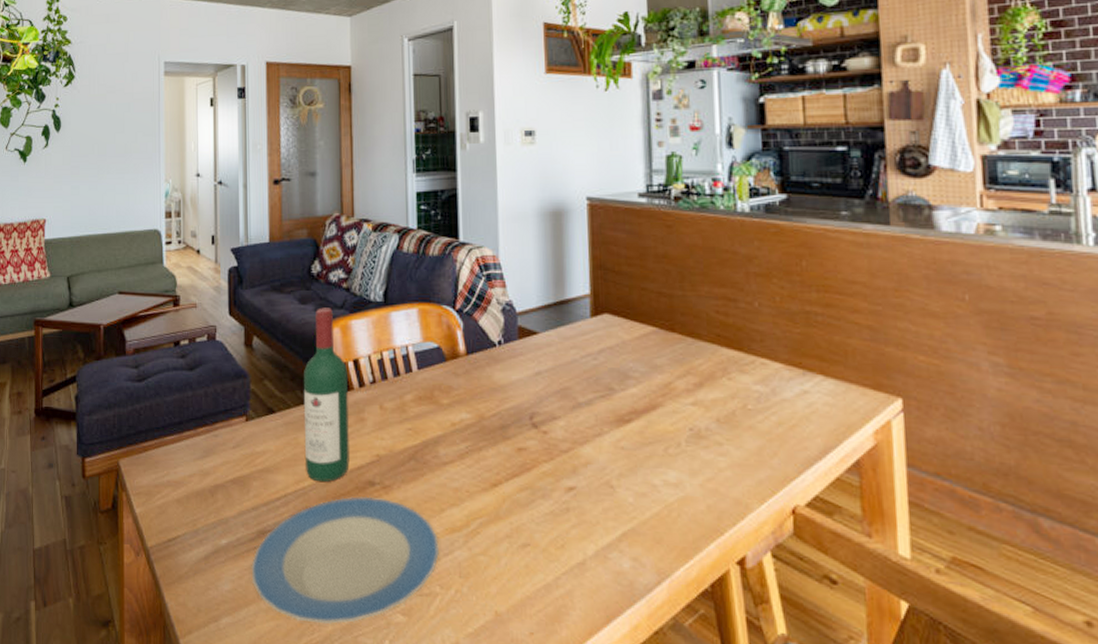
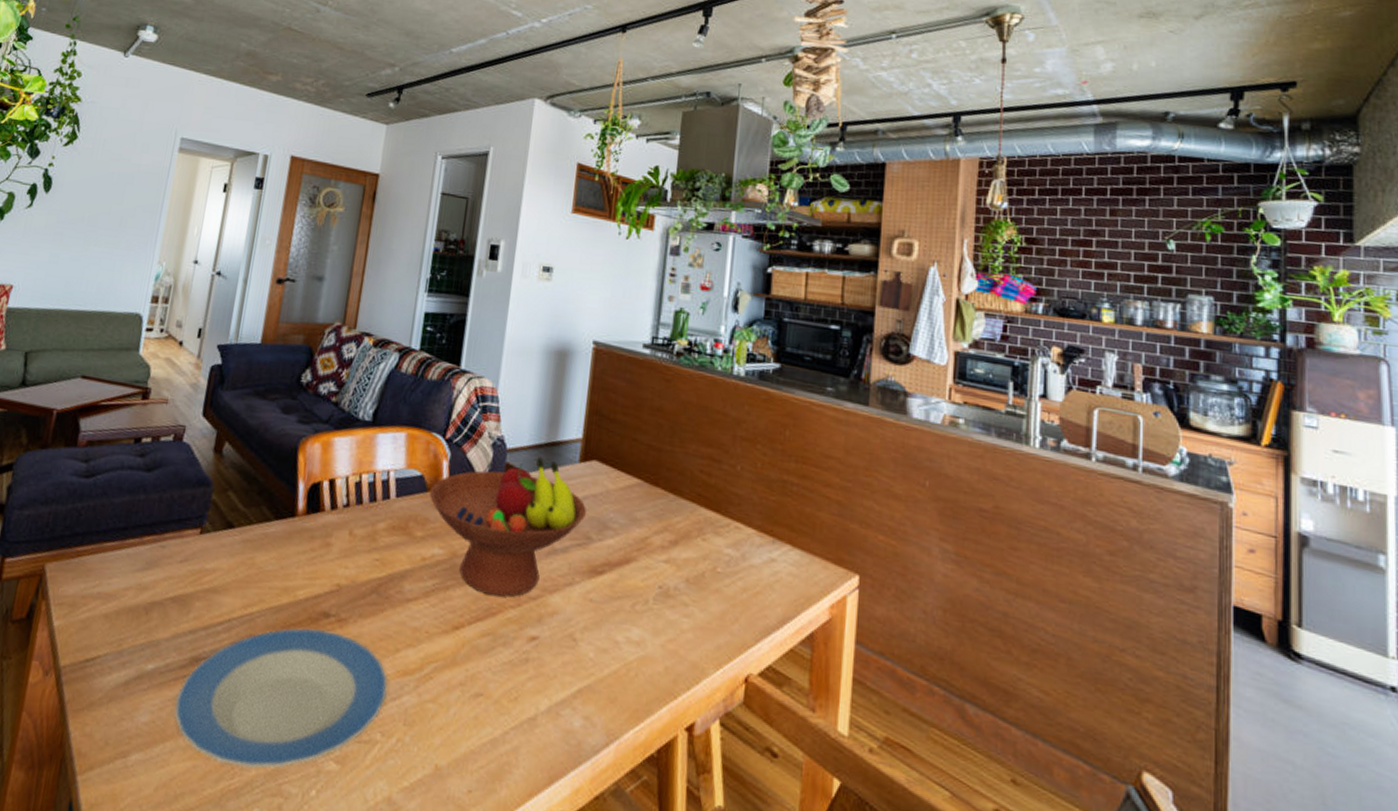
wine bottle: present [303,307,350,482] -> none [257,420,322,609]
fruit bowl: none [448,316,605,453] -> present [429,457,586,598]

